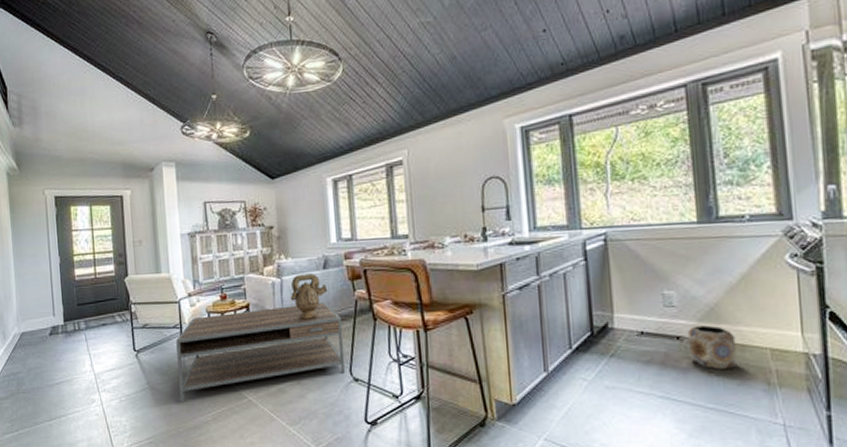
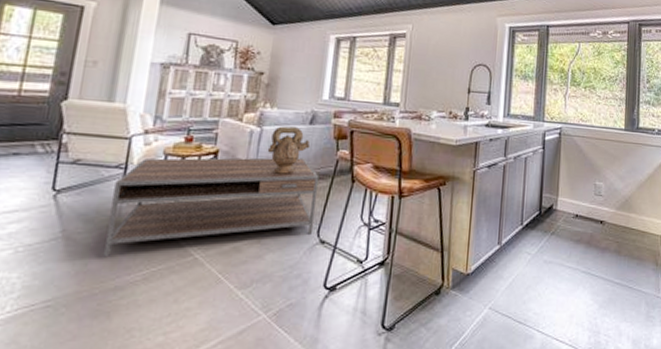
planter: present [687,325,737,370] -> none [607,213,640,251]

